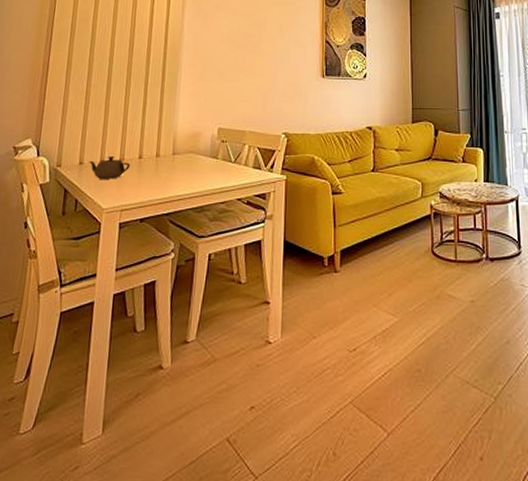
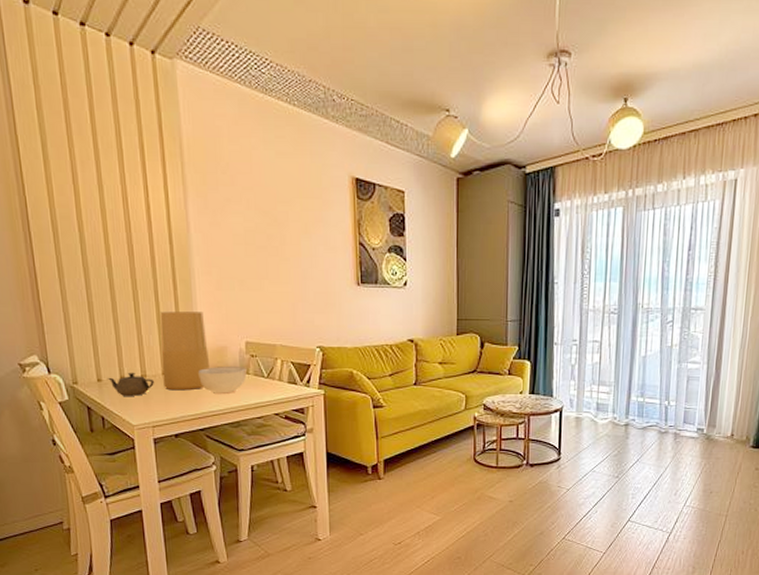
vase: none [138,100,185,174] -> present [160,311,211,391]
bowl: none [170,151,216,179] -> present [197,367,247,395]

